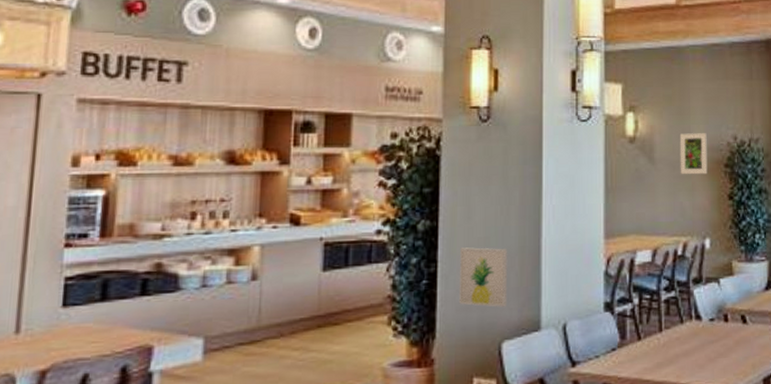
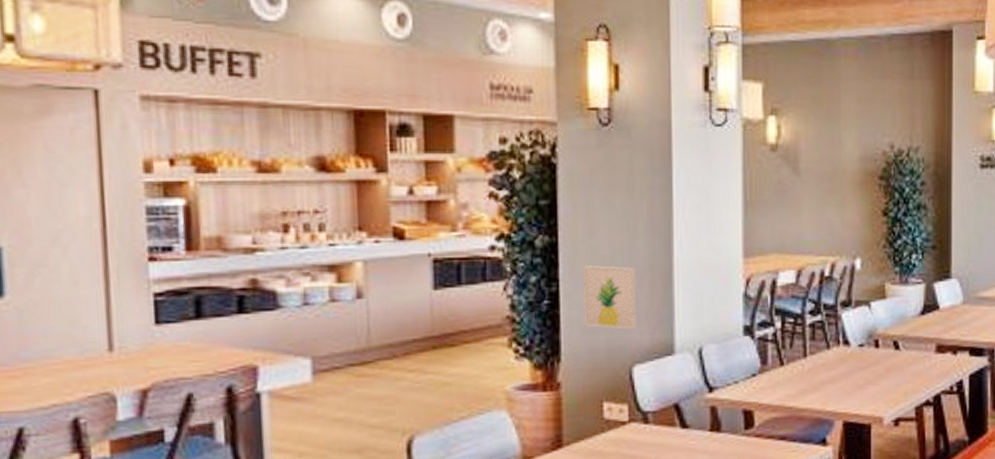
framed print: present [679,133,708,175] -> none [828,140,860,188]

